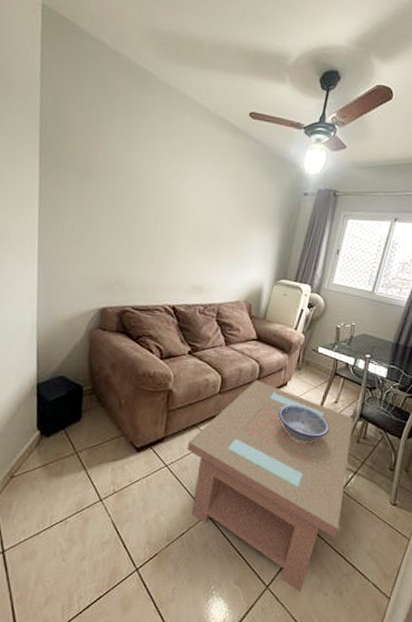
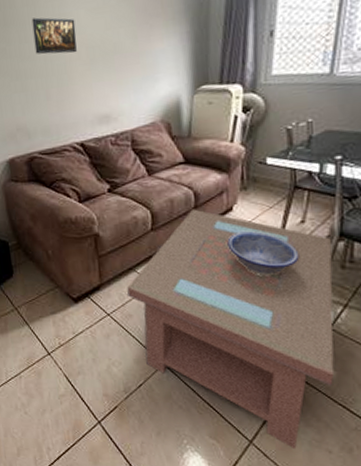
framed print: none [148,187,189,227] -> present [31,17,77,55]

